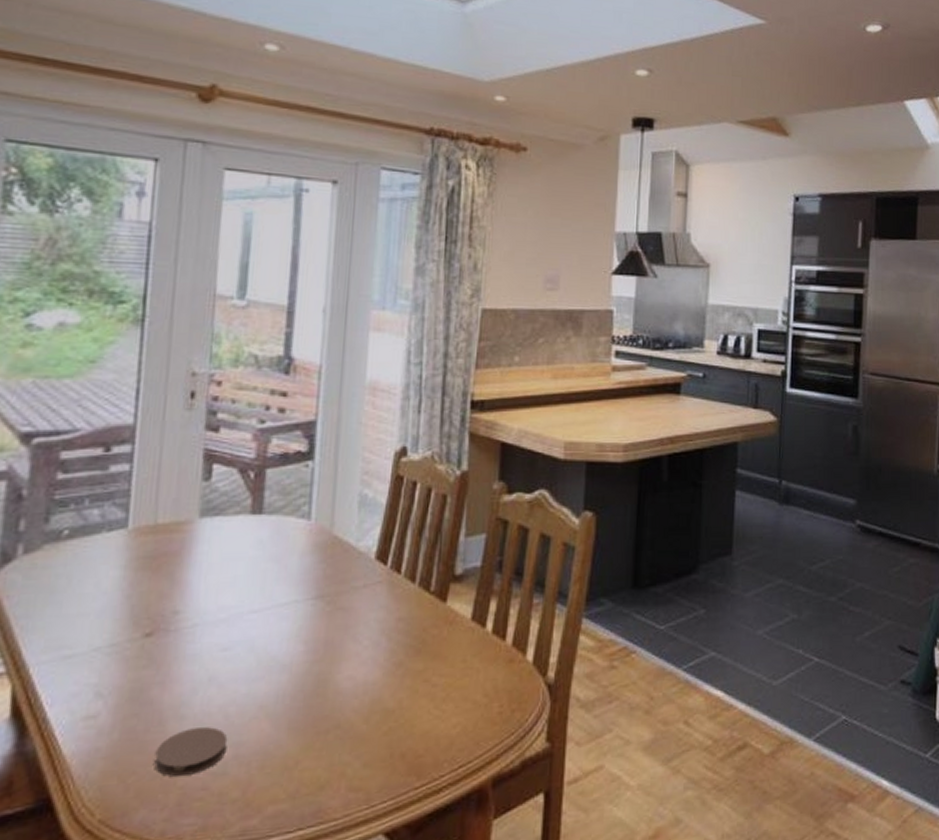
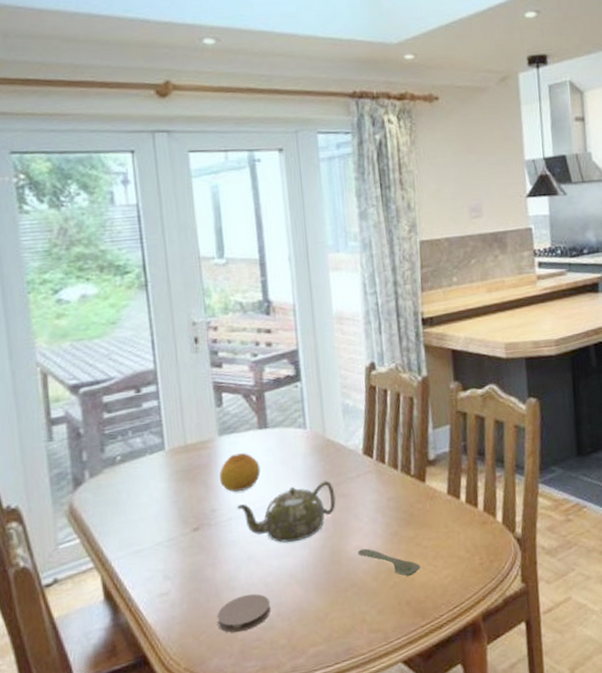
fruit: none [190,542,245,590] -> present [219,453,261,492]
teapot: none [207,588,333,663] -> present [237,480,336,543]
spoon: none [350,680,426,721] -> present [358,548,421,576]

